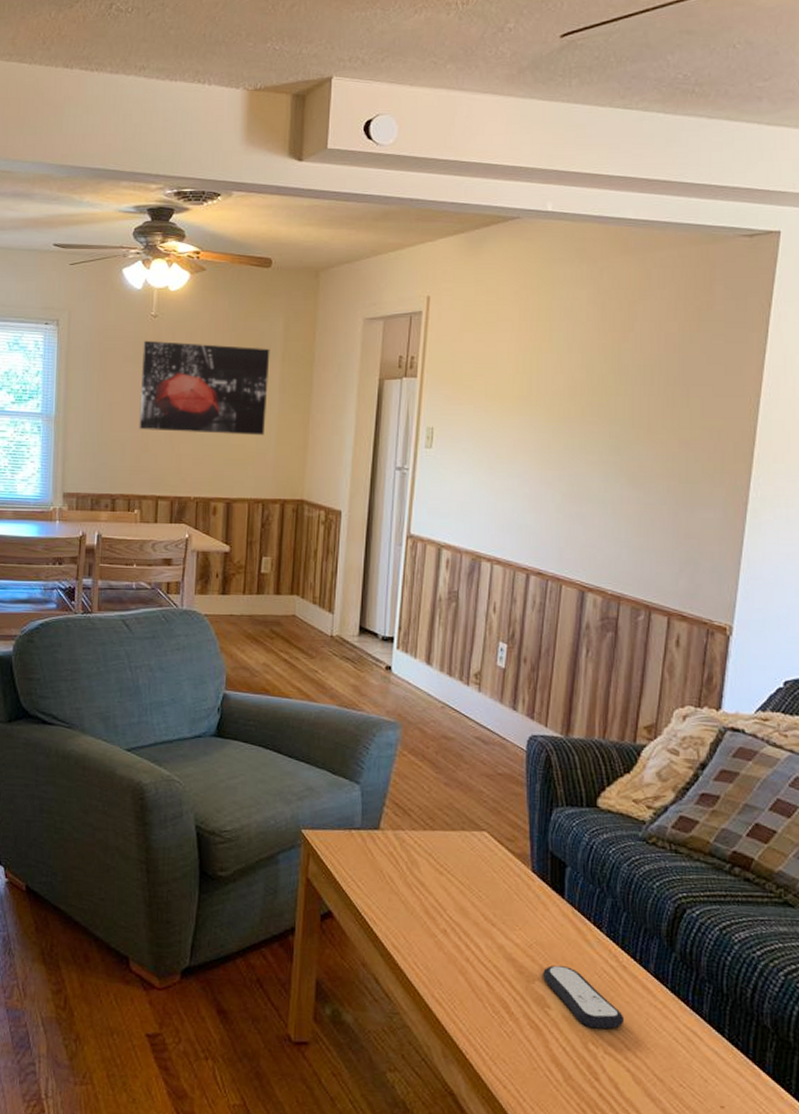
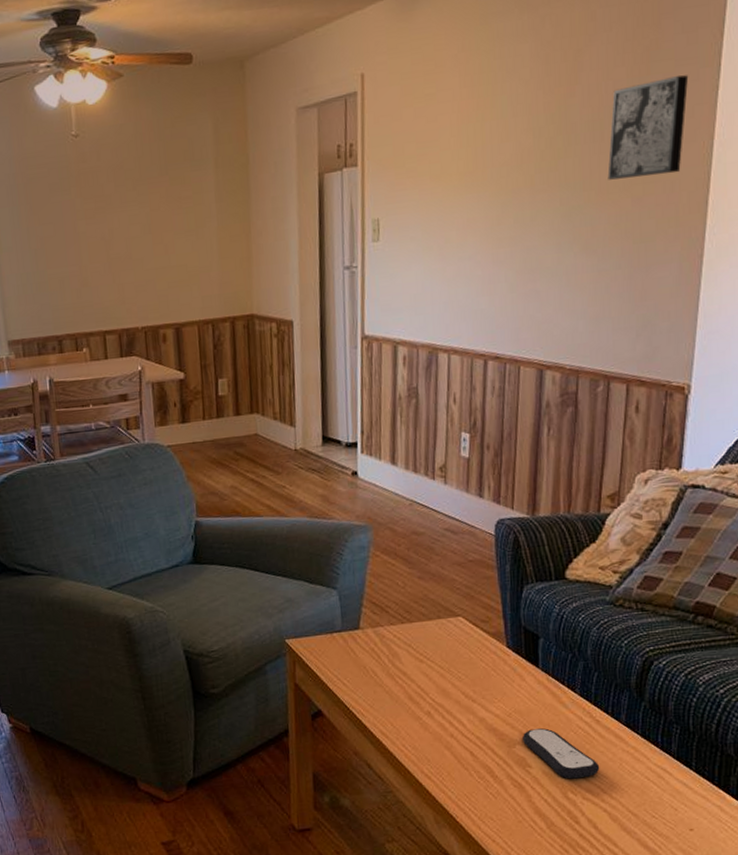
wall art: present [139,340,270,436] -> none [67,155,206,263]
wall art: none [656,335,737,423] -> present [607,74,689,180]

